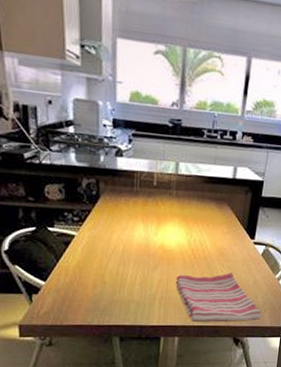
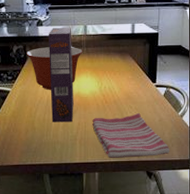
mixing bowl: none [99,184,172,238] -> present [26,47,83,90]
cereal box: none [127,161,160,279] -> present [49,28,74,123]

